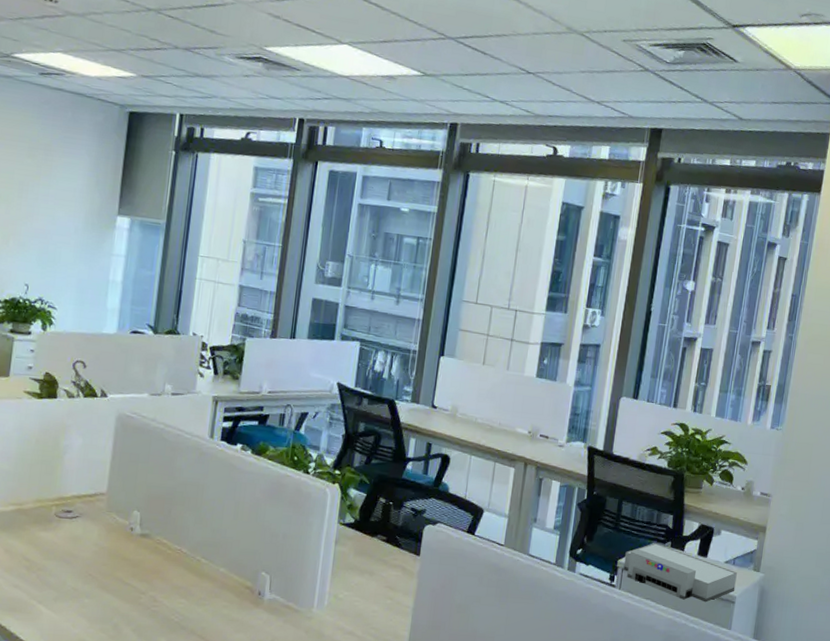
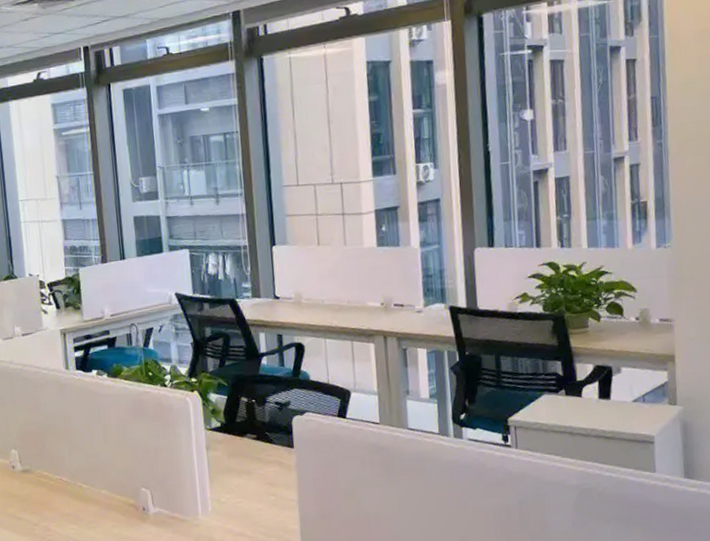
architectural model: present [623,543,737,603] -> none [514,394,651,449]

